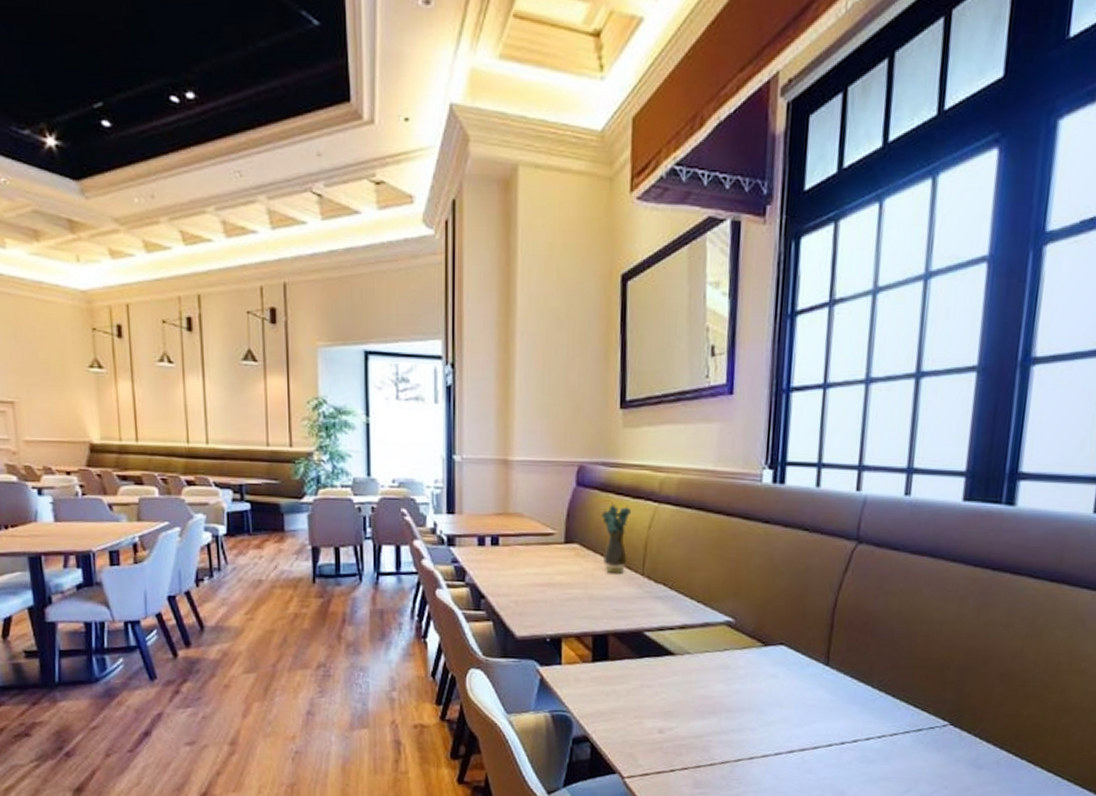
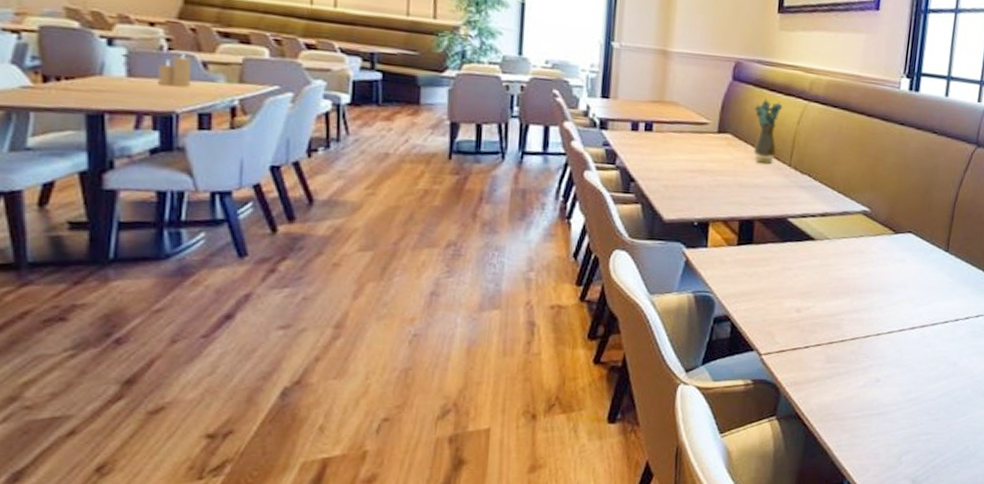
candle: none [76,497,102,529] -> present [156,53,192,88]

